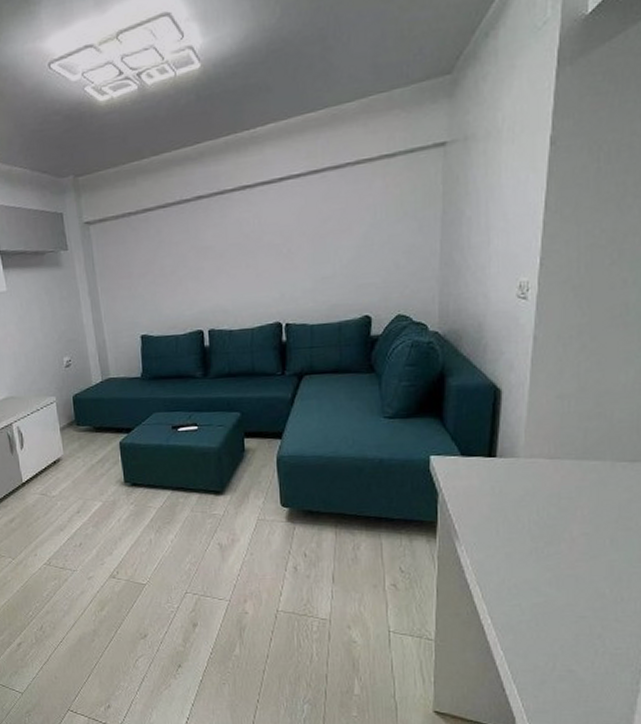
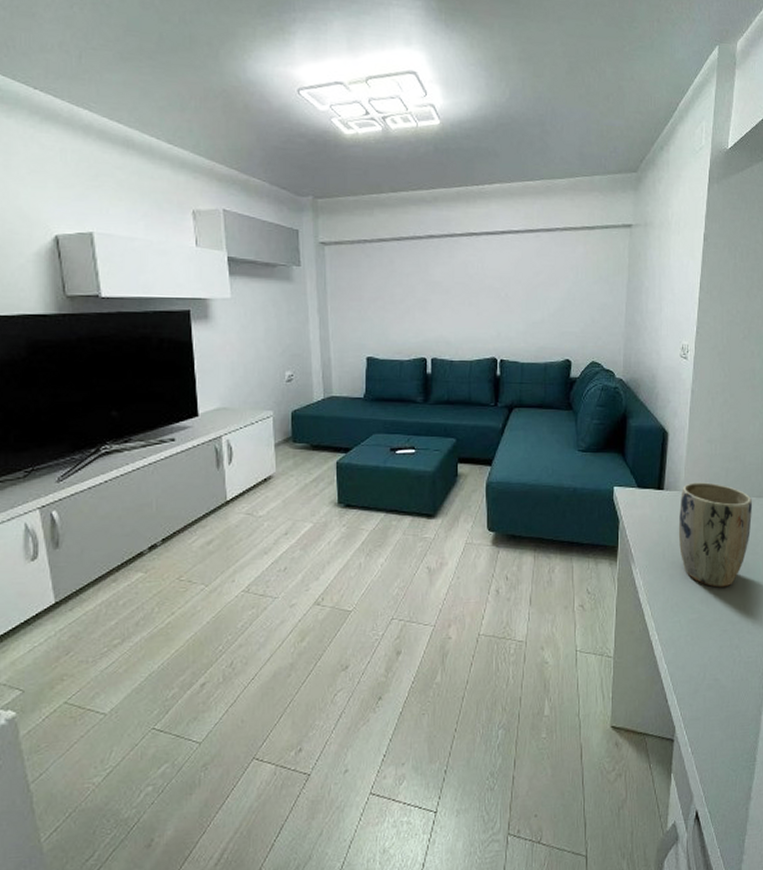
plant pot: none [516,446,623,568] -> present [678,482,752,588]

